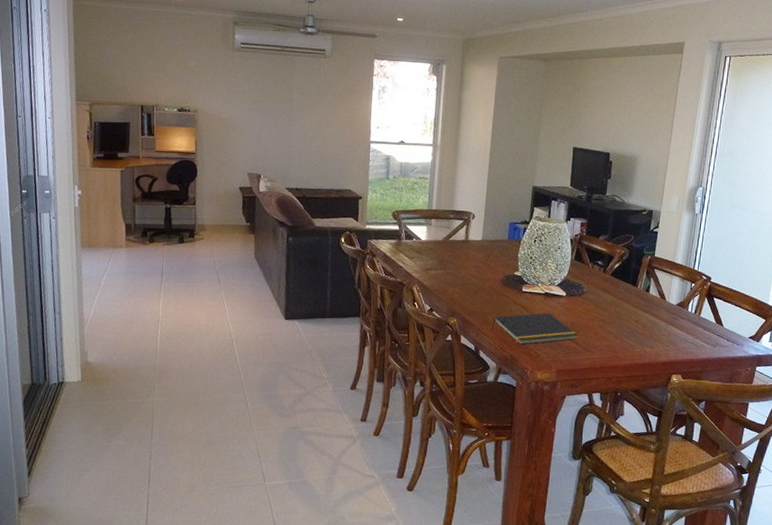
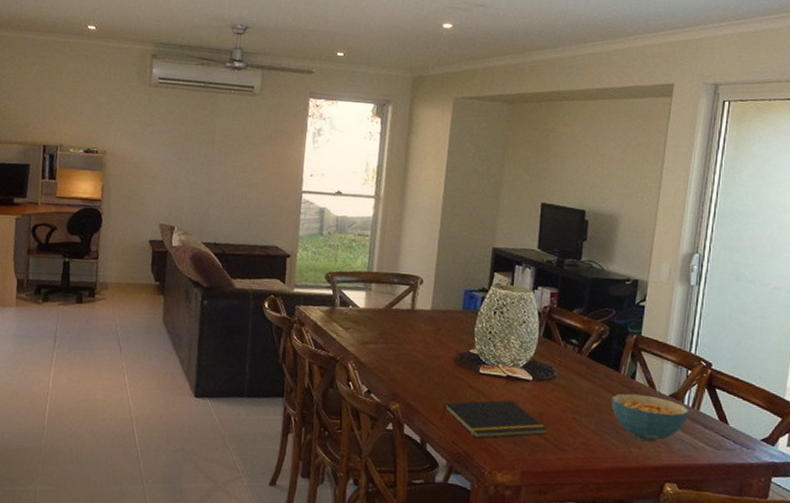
cereal bowl: none [629,304,693,343] -> present [611,393,690,442]

